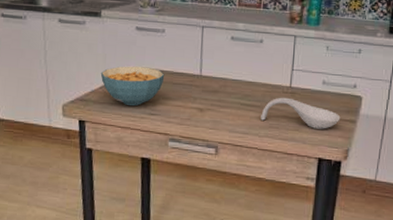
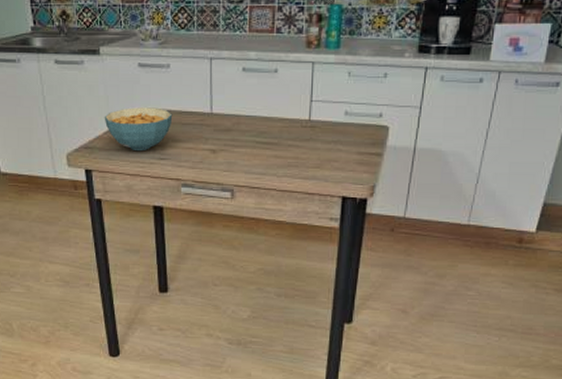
spoon rest: present [261,97,341,129] -> none [278,132,366,165]

